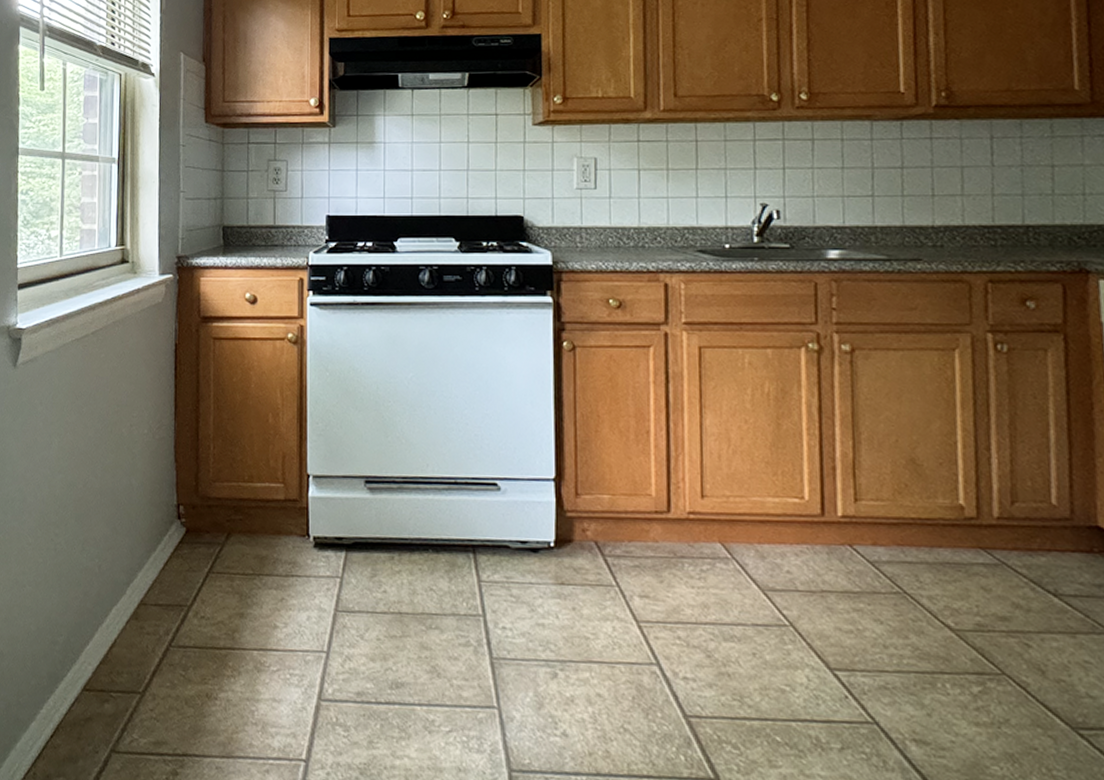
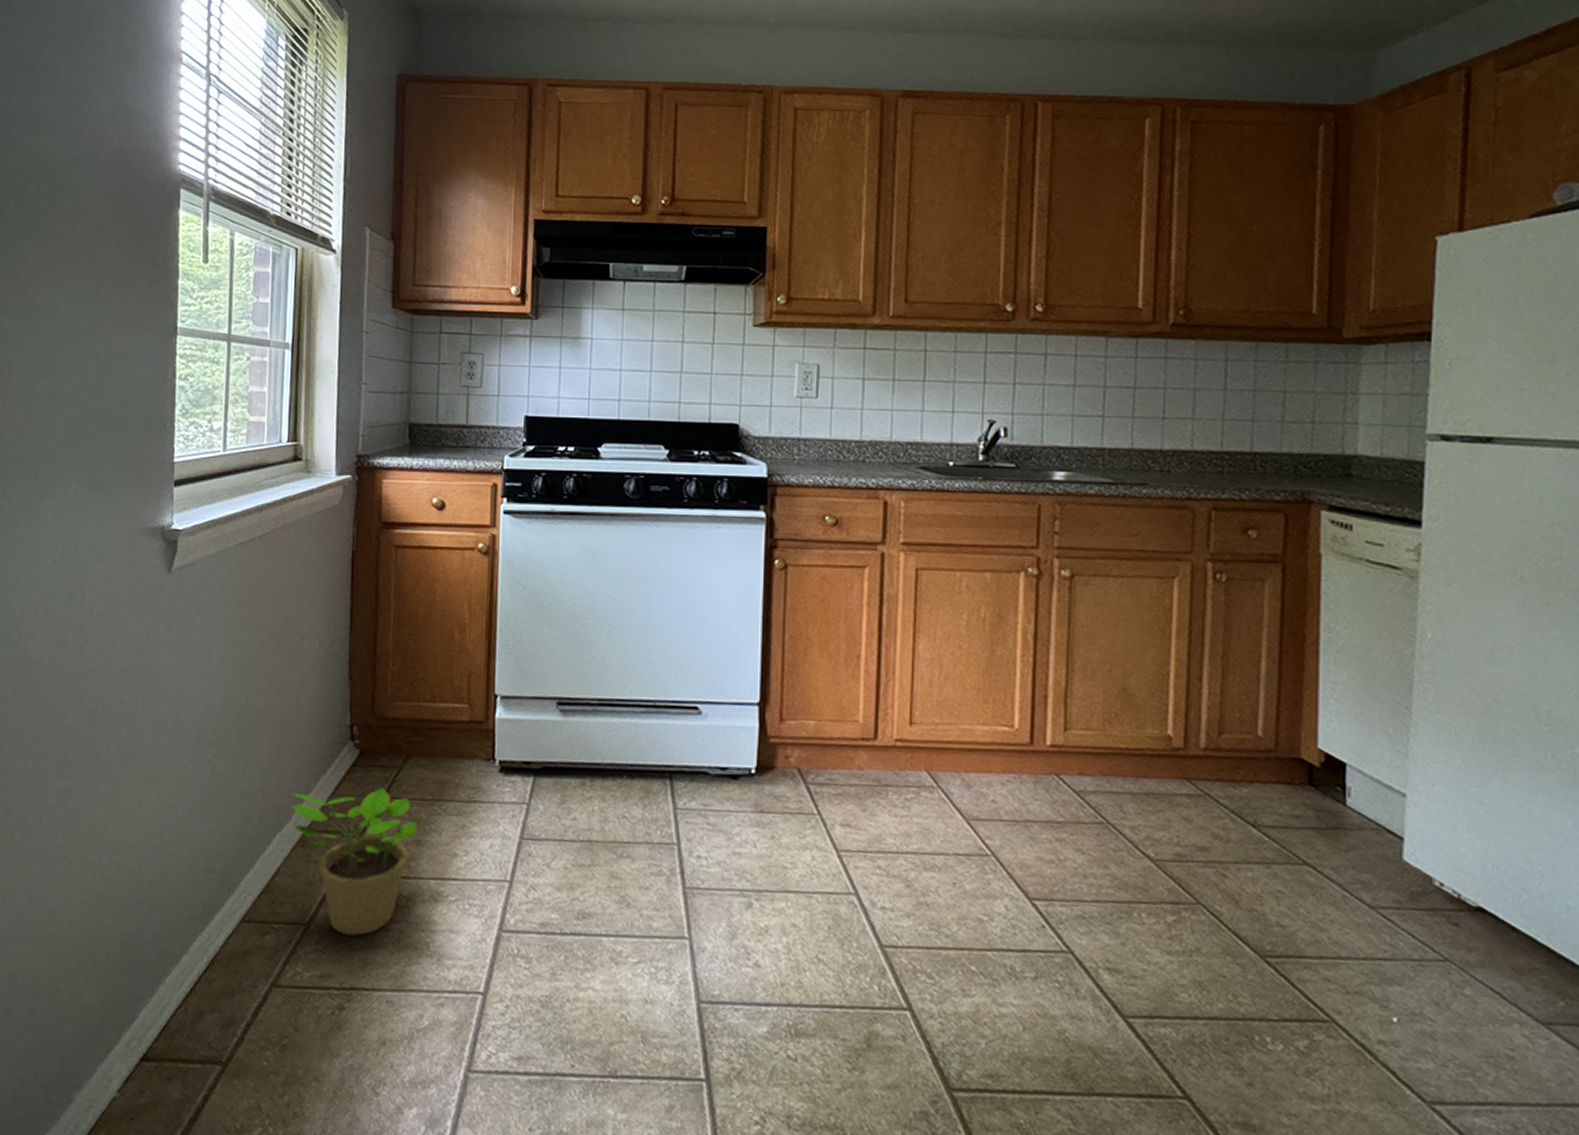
potted plant: none [123,562,241,704] -> present [289,787,419,936]

